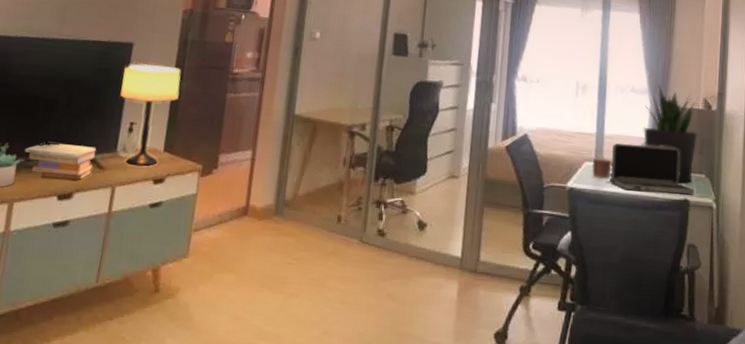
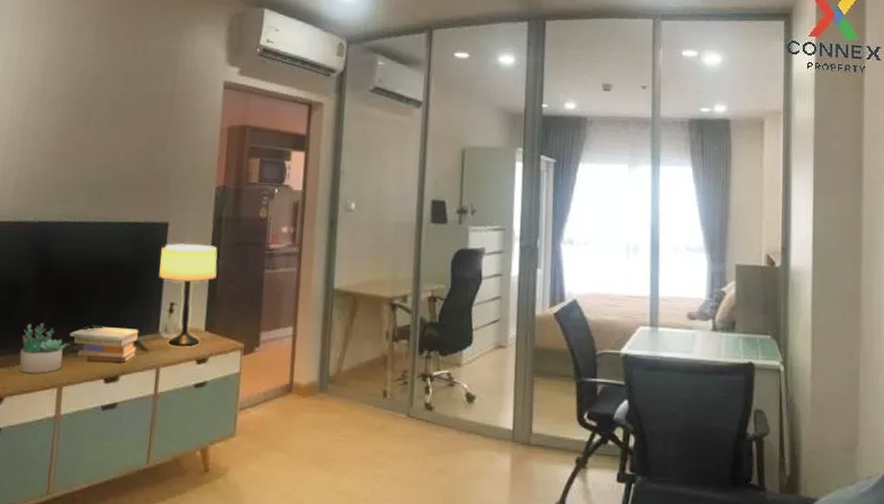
mug: present [591,157,613,181] -> none [647,321,670,346]
laptop: present [606,143,694,195] -> none [663,305,759,358]
planter: present [643,85,698,185] -> none [700,242,761,348]

